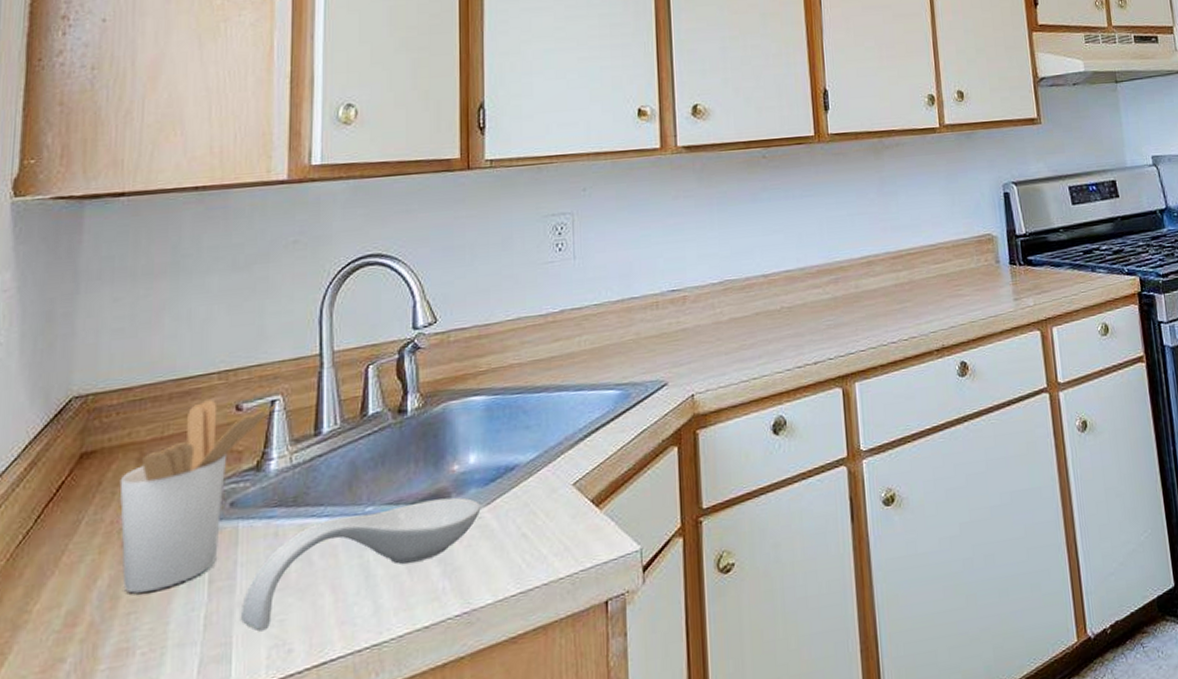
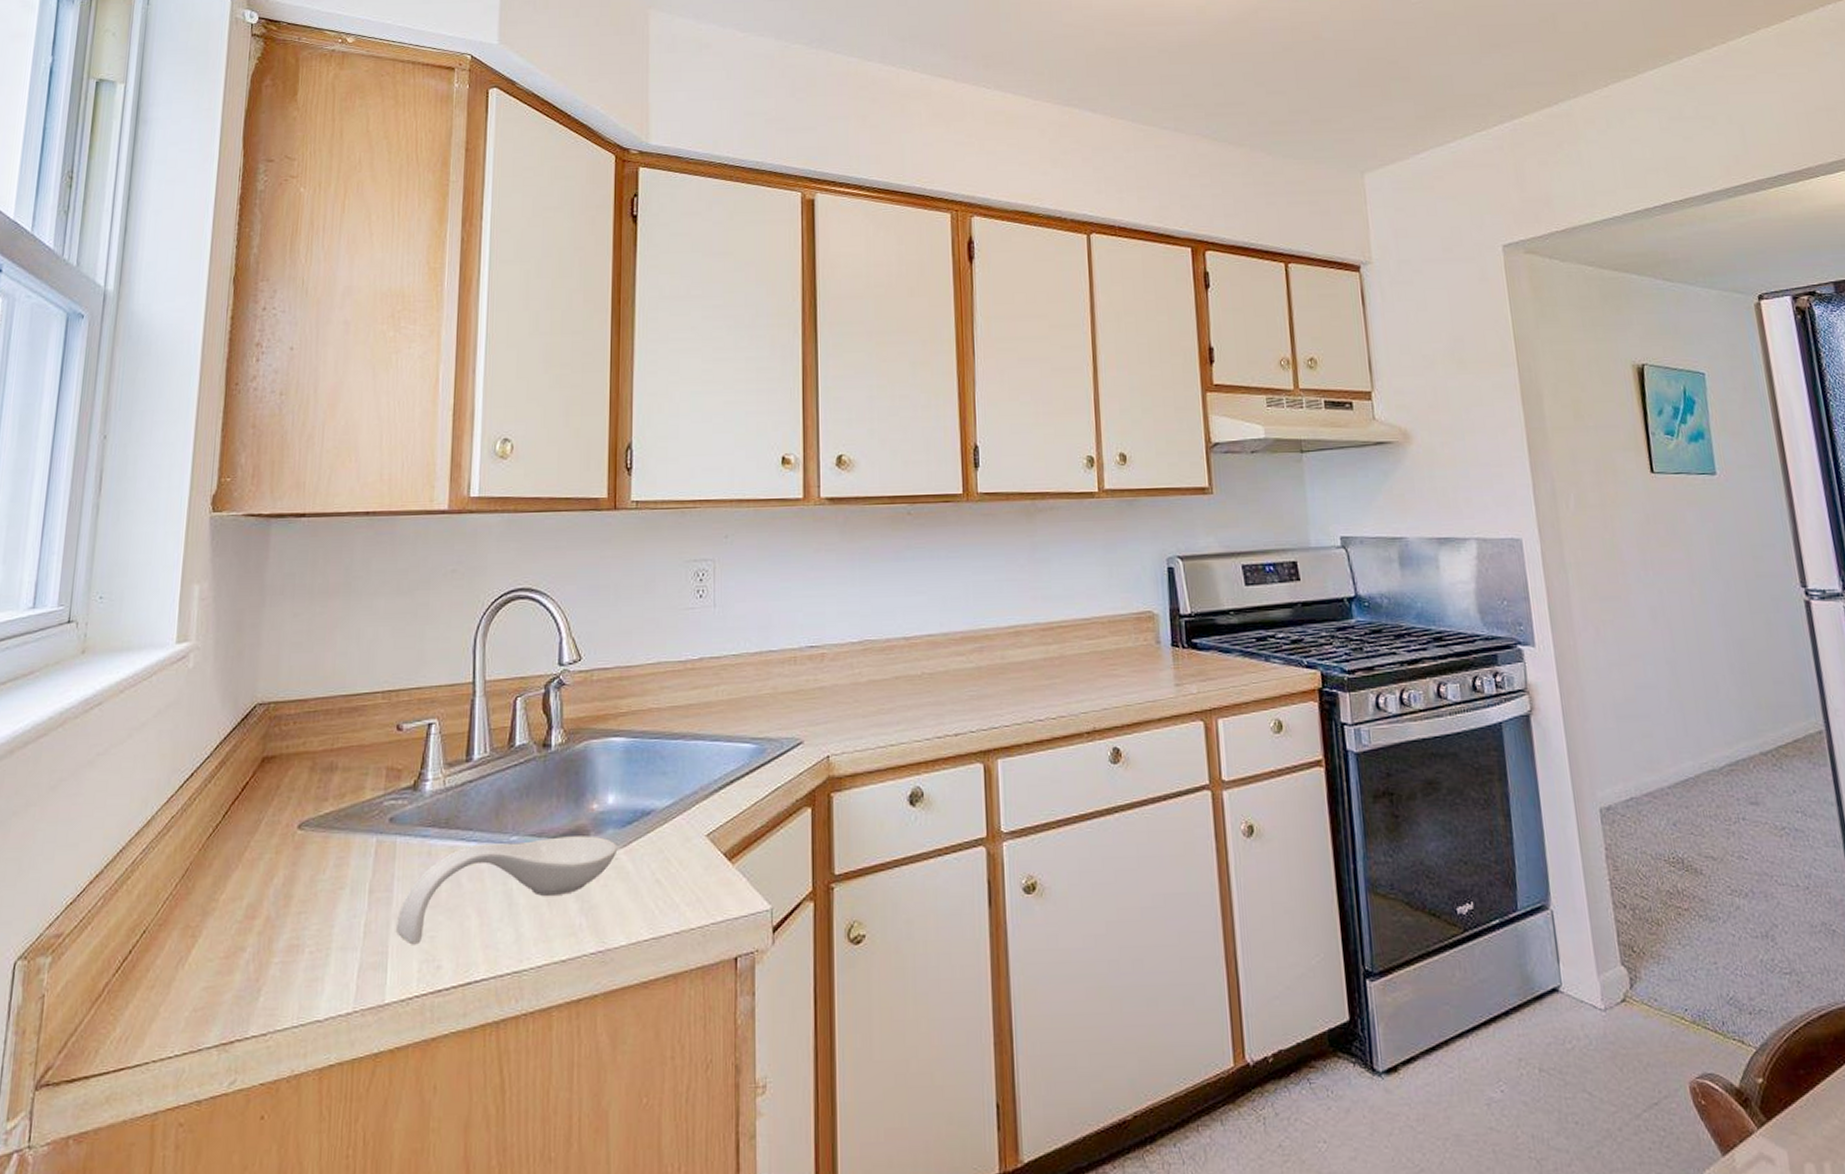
utensil holder: present [119,399,278,594] -> none [294,717,434,894]

